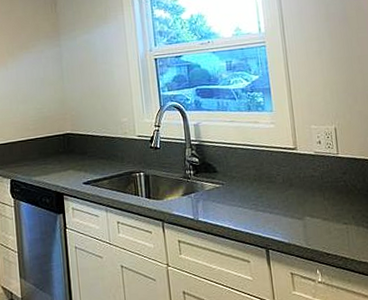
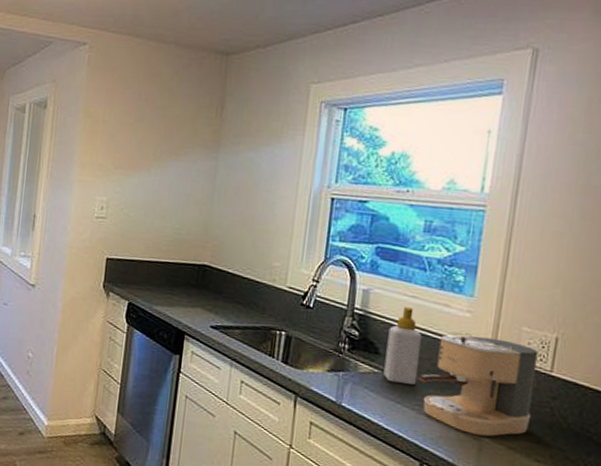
soap bottle: none [220,130,248,192] -> present [383,307,422,385]
coffee maker: none [248,138,333,217] -> present [417,332,539,437]

